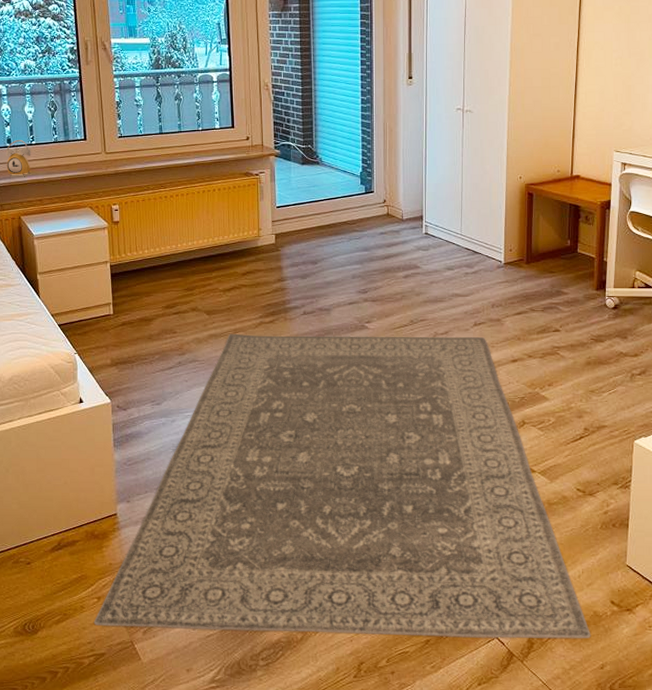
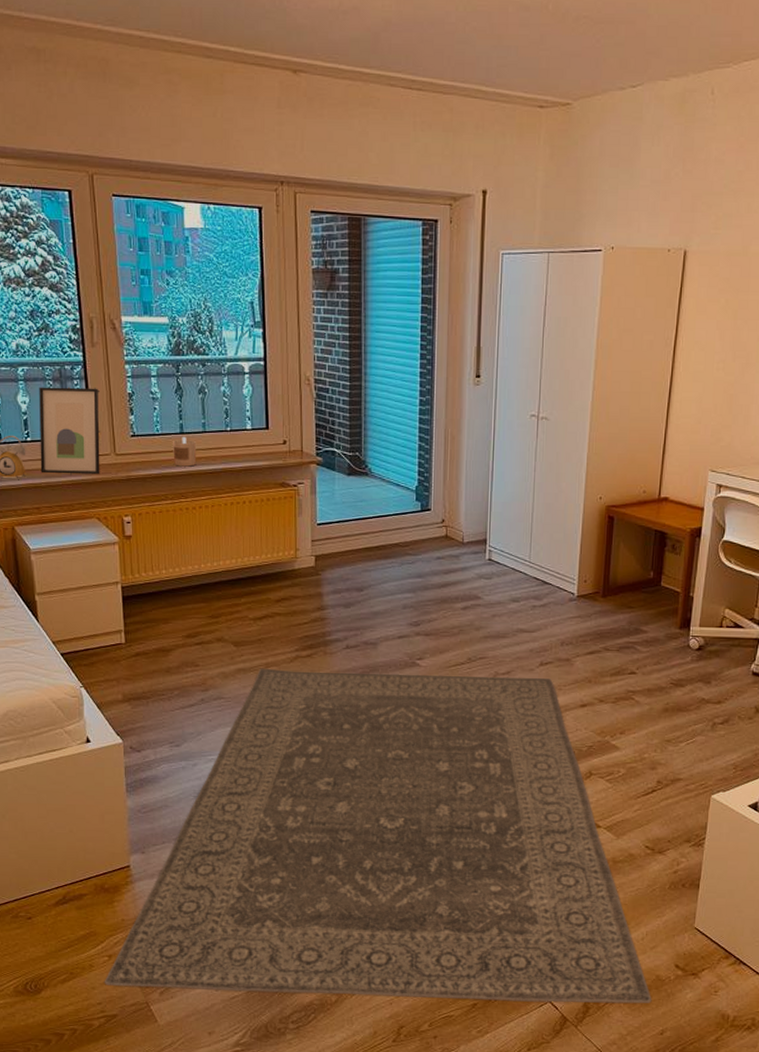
picture frame: none [43,97,94,172] -> present [39,386,101,475]
candle: none [154,136,174,161] -> present [173,436,197,467]

